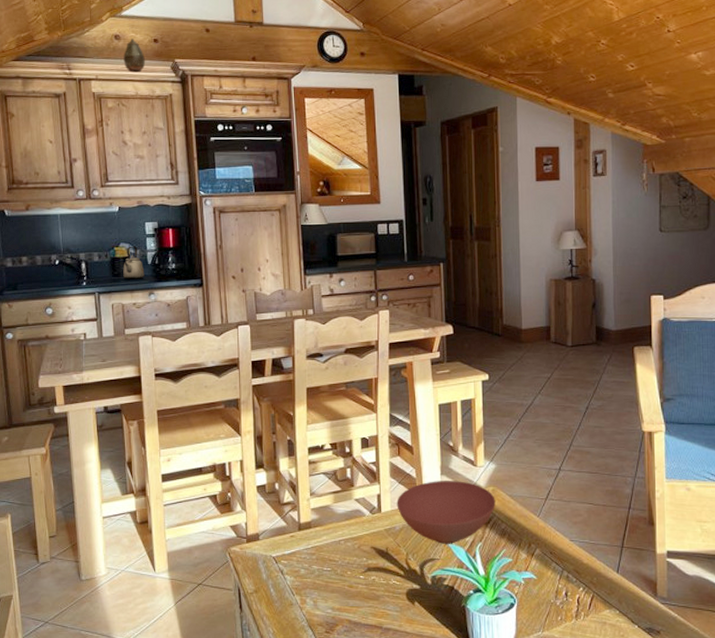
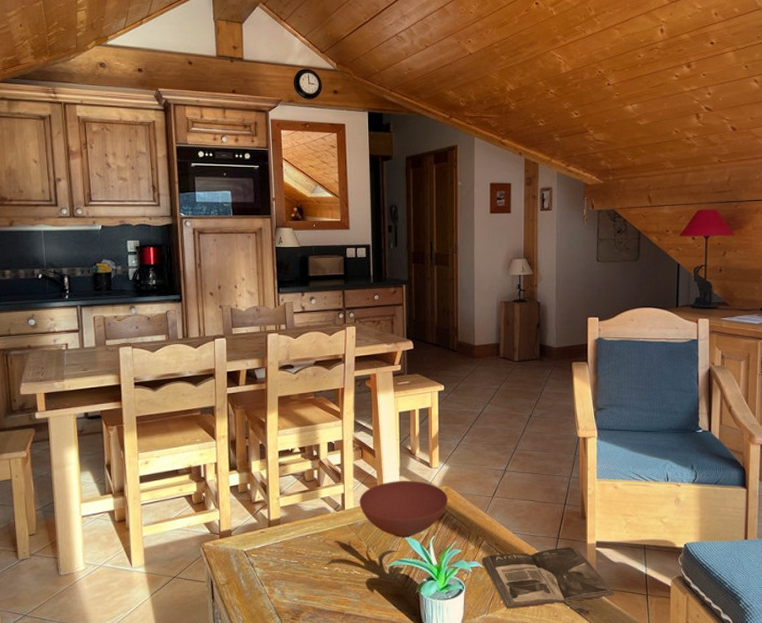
decorative jar: present [123,38,146,73] -> none [108,67,130,99]
kettle: present [123,246,145,281] -> none [105,262,126,295]
magazine: none [535,557,690,627] -> present [481,547,615,609]

